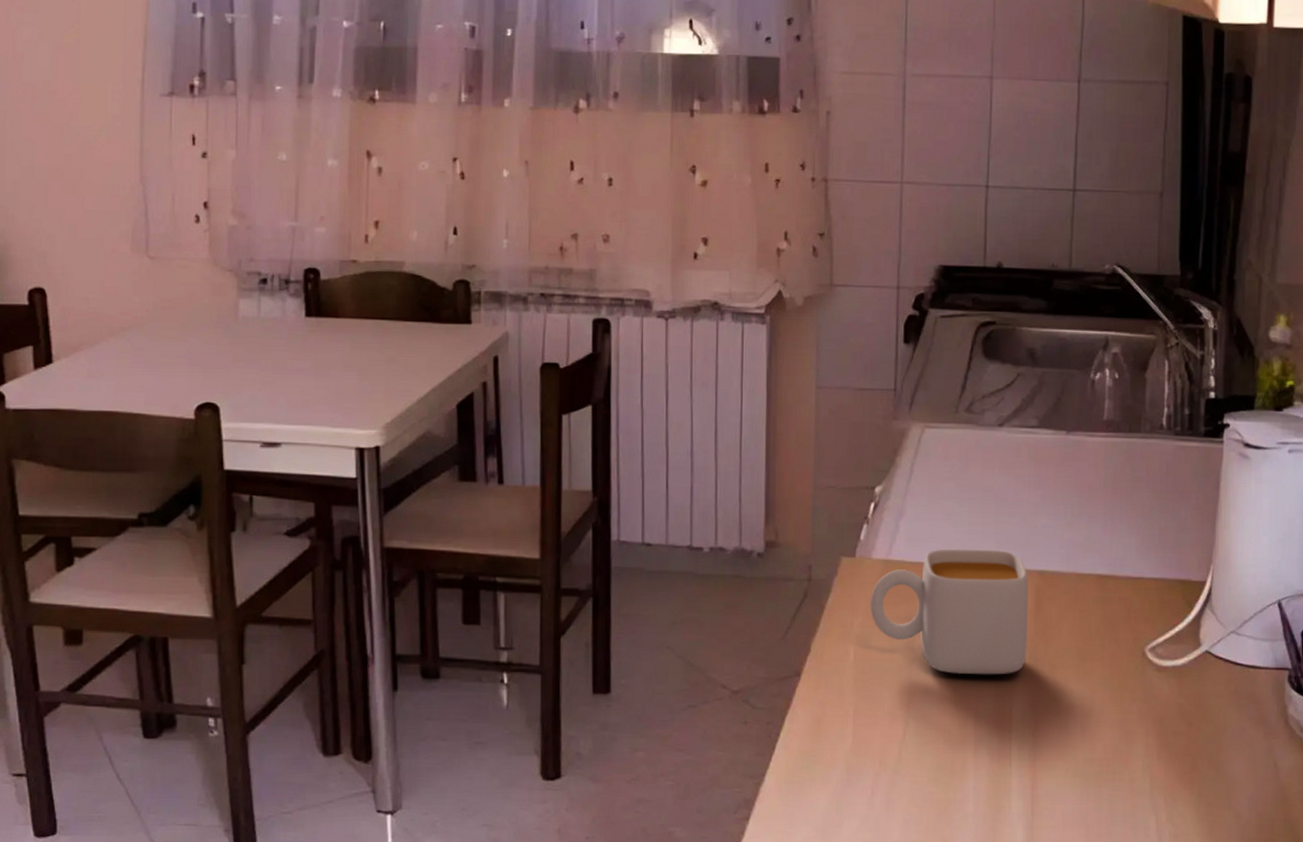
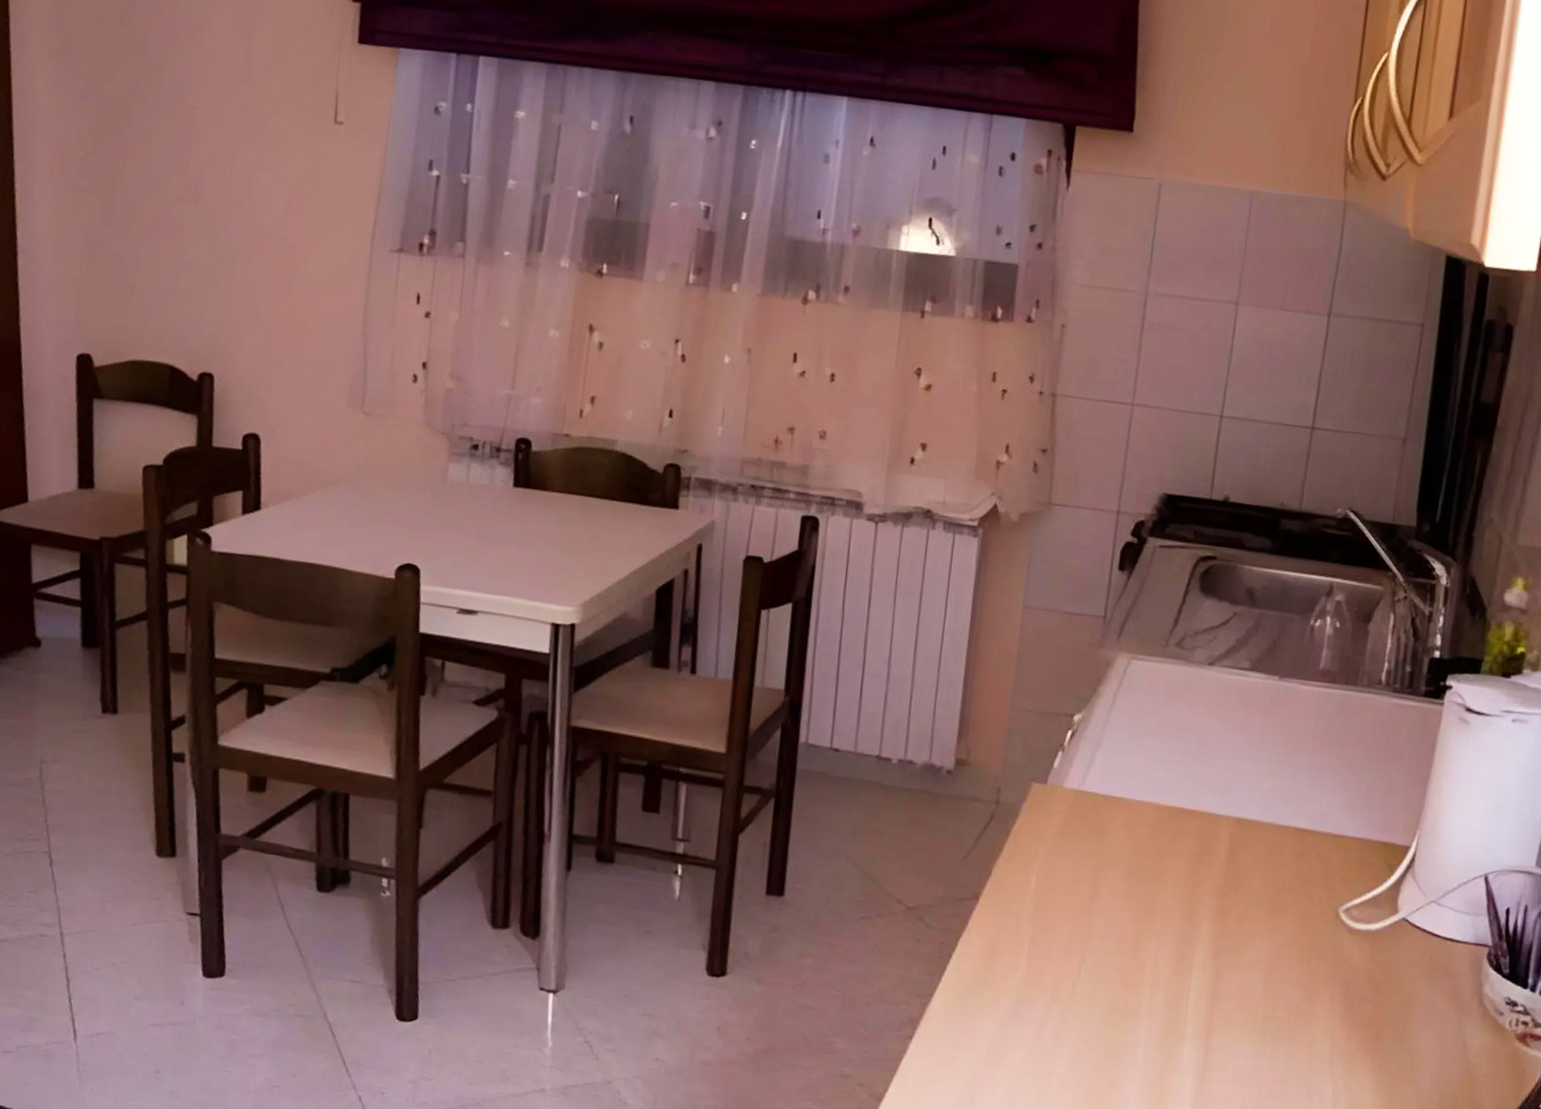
mug: present [870,549,1029,675] -> none [1057,785,1225,920]

